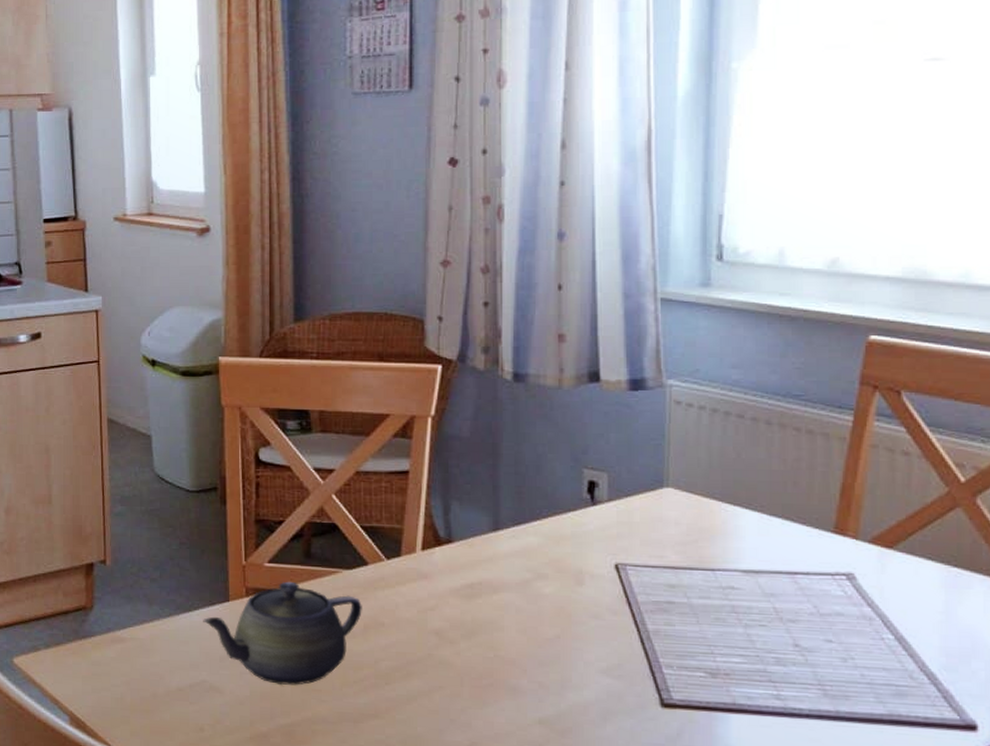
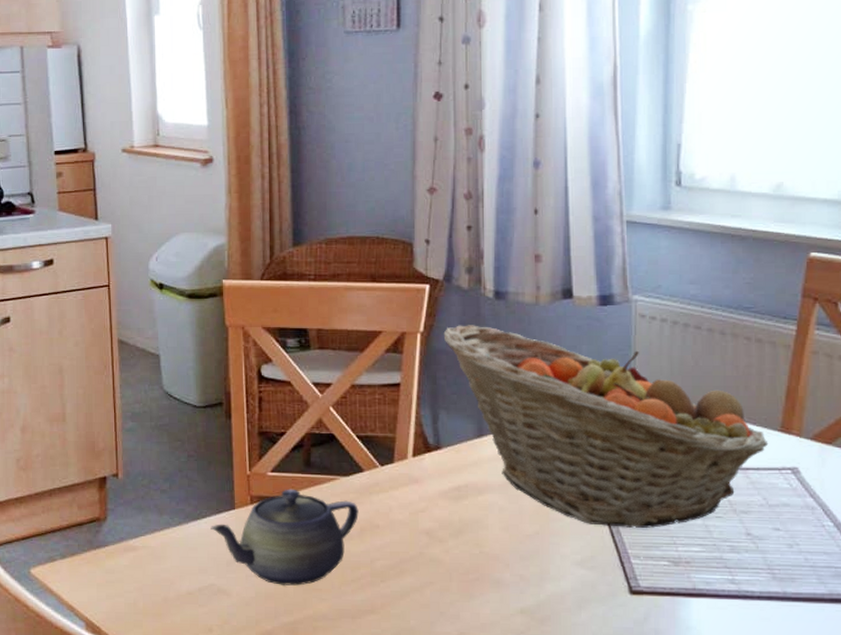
fruit basket: none [456,409,820,635] -> present [443,325,769,528]

